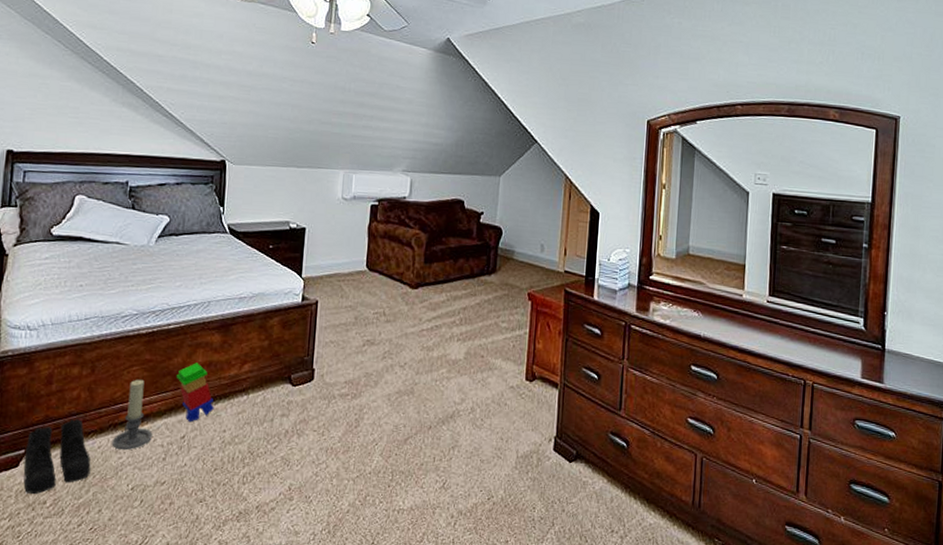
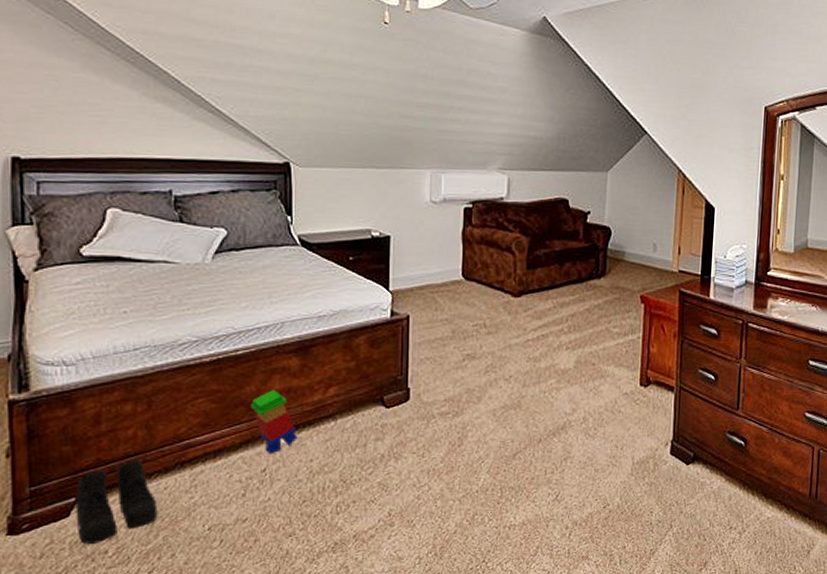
candle holder: present [112,379,153,451] -> none [180,412,228,490]

